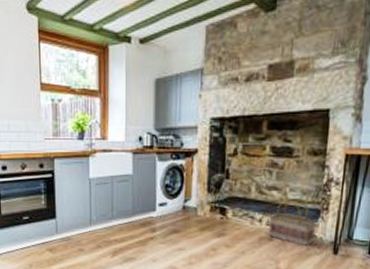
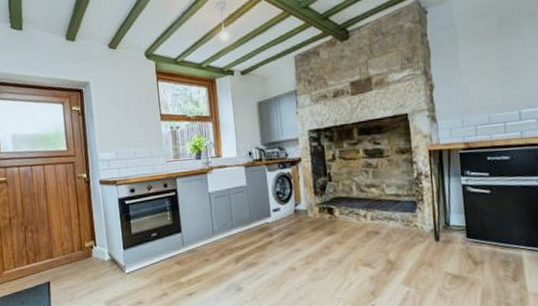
basket: present [268,197,317,247] -> none [372,192,417,237]

